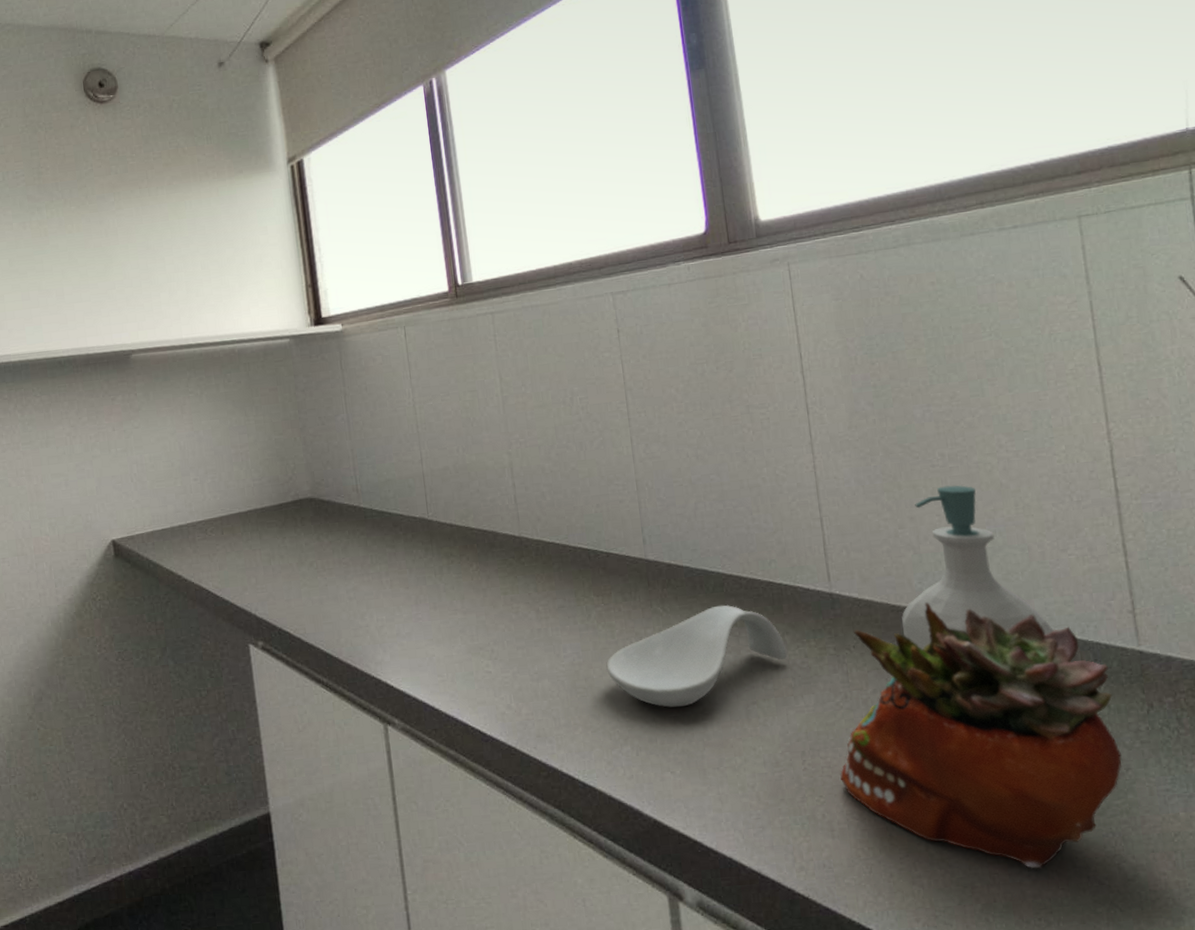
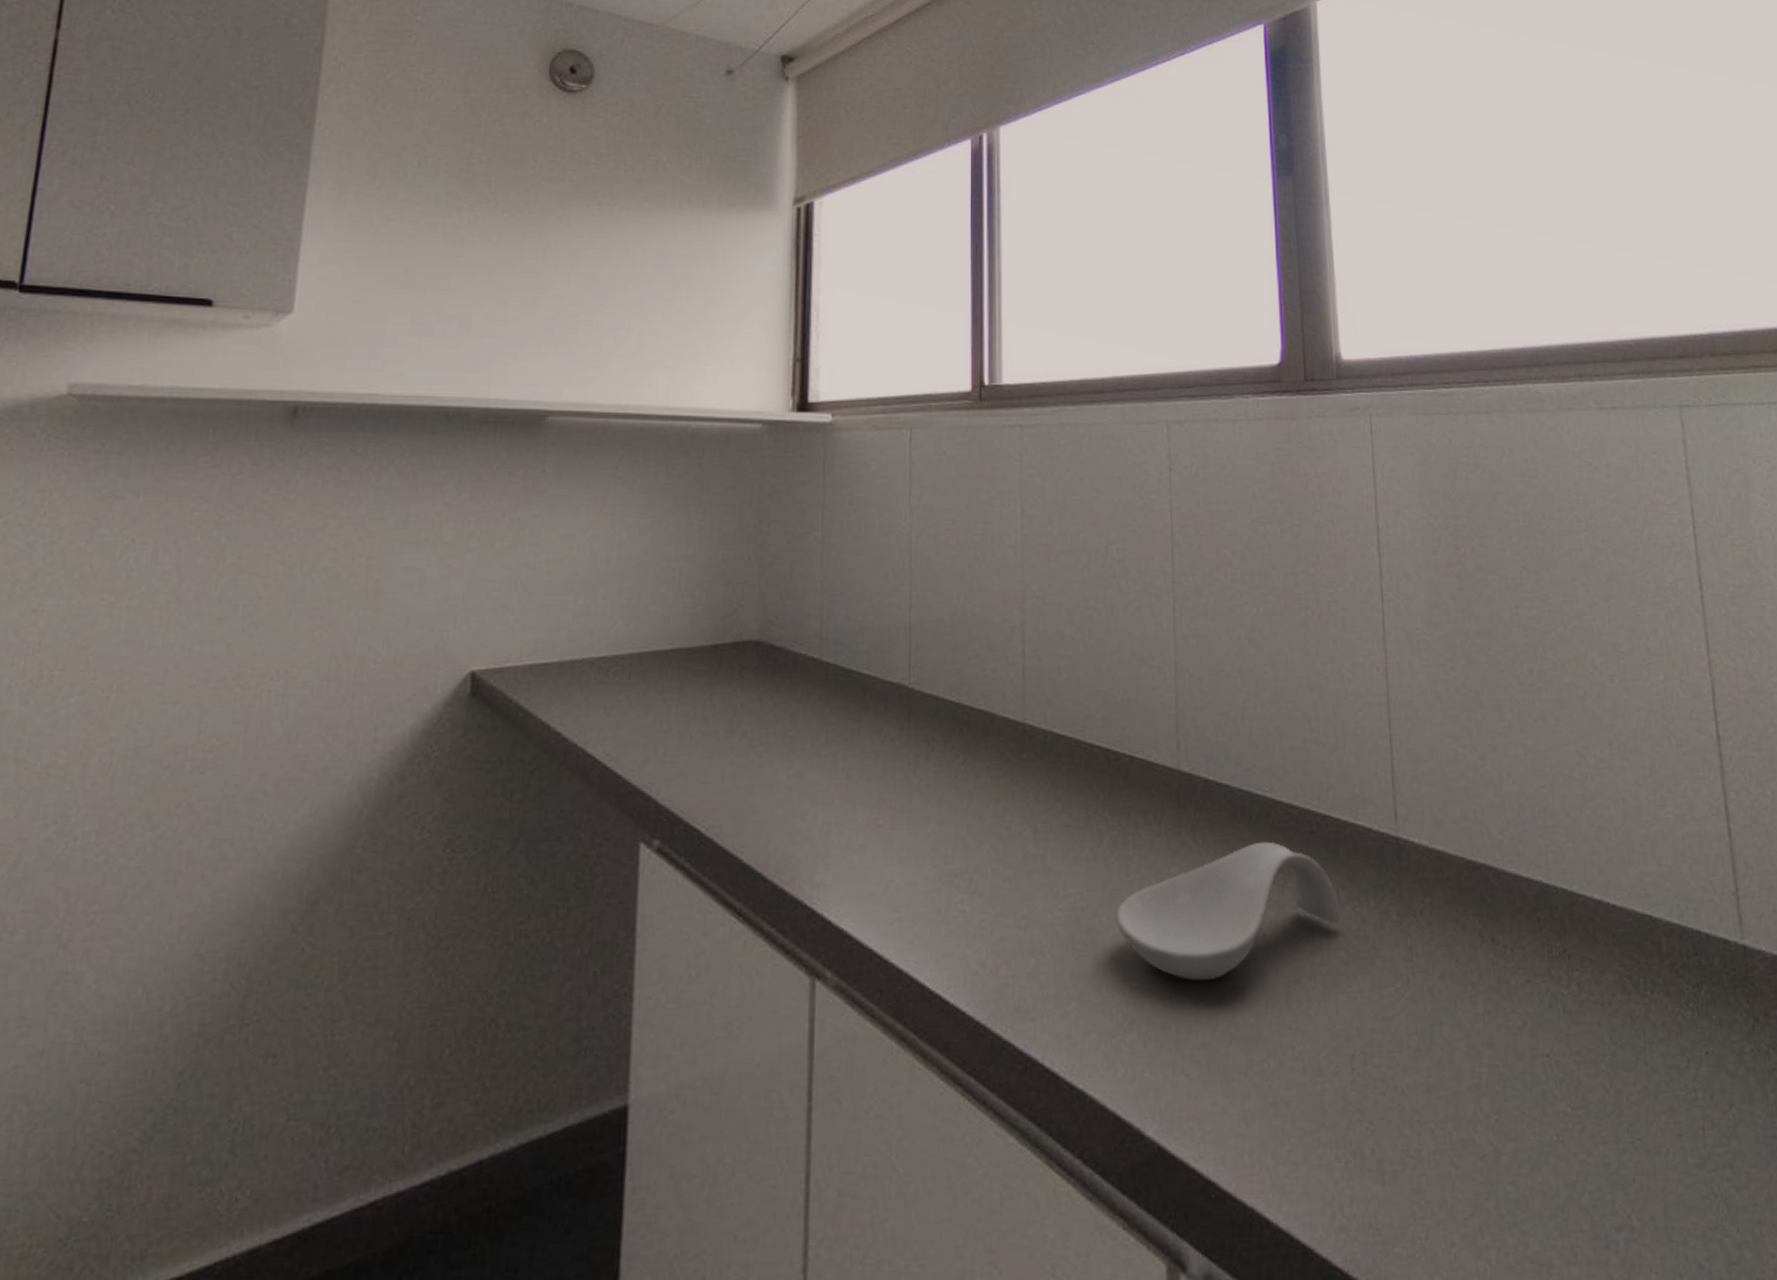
succulent planter: present [840,602,1122,869] -> none [1396,860,1724,1243]
soap bottle: present [901,485,1054,651] -> none [1477,710,1650,925]

